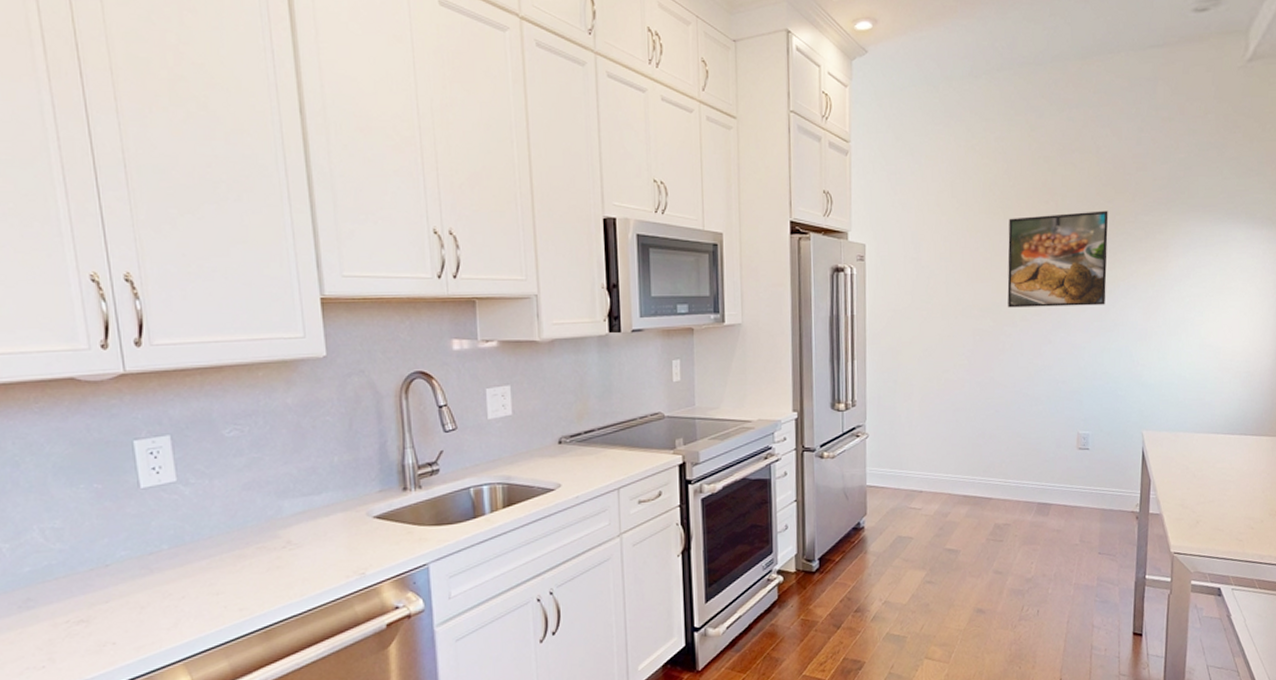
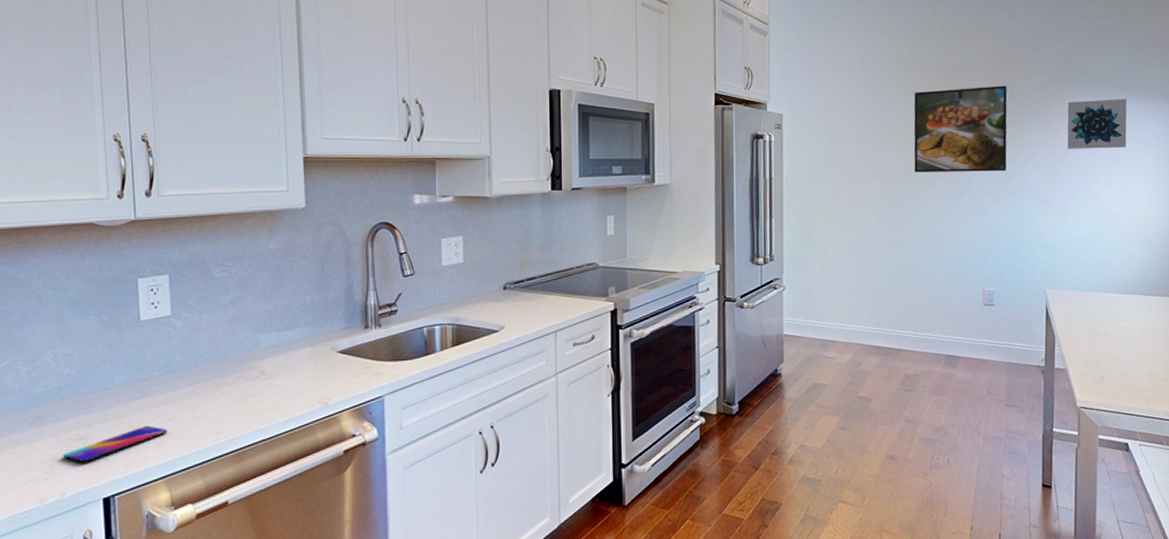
smartphone: none [61,604,183,648] -> present [62,425,168,463]
wall art: none [1169,225,1234,280] -> present [1067,99,1127,149]

